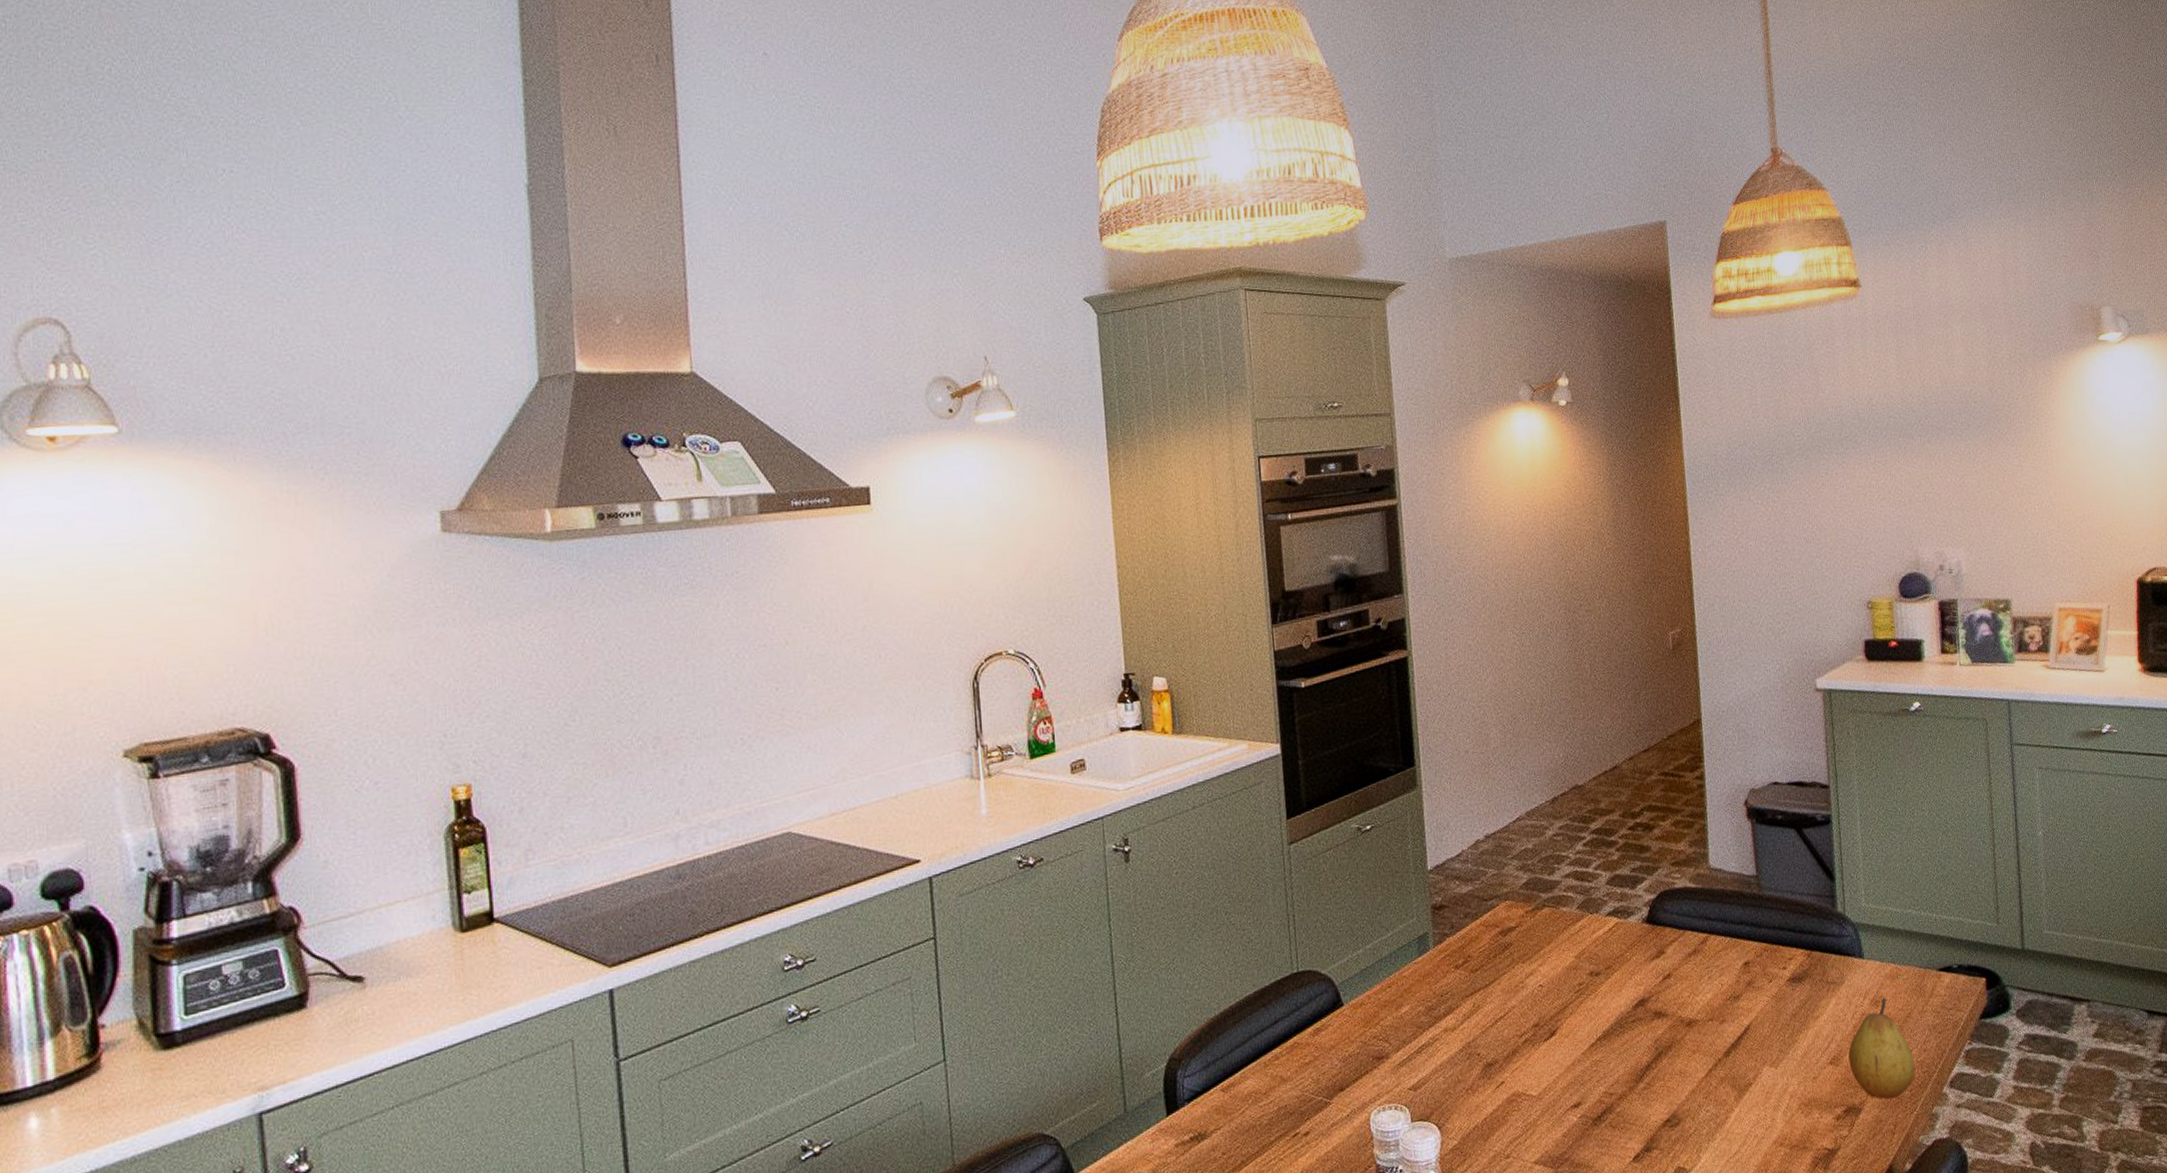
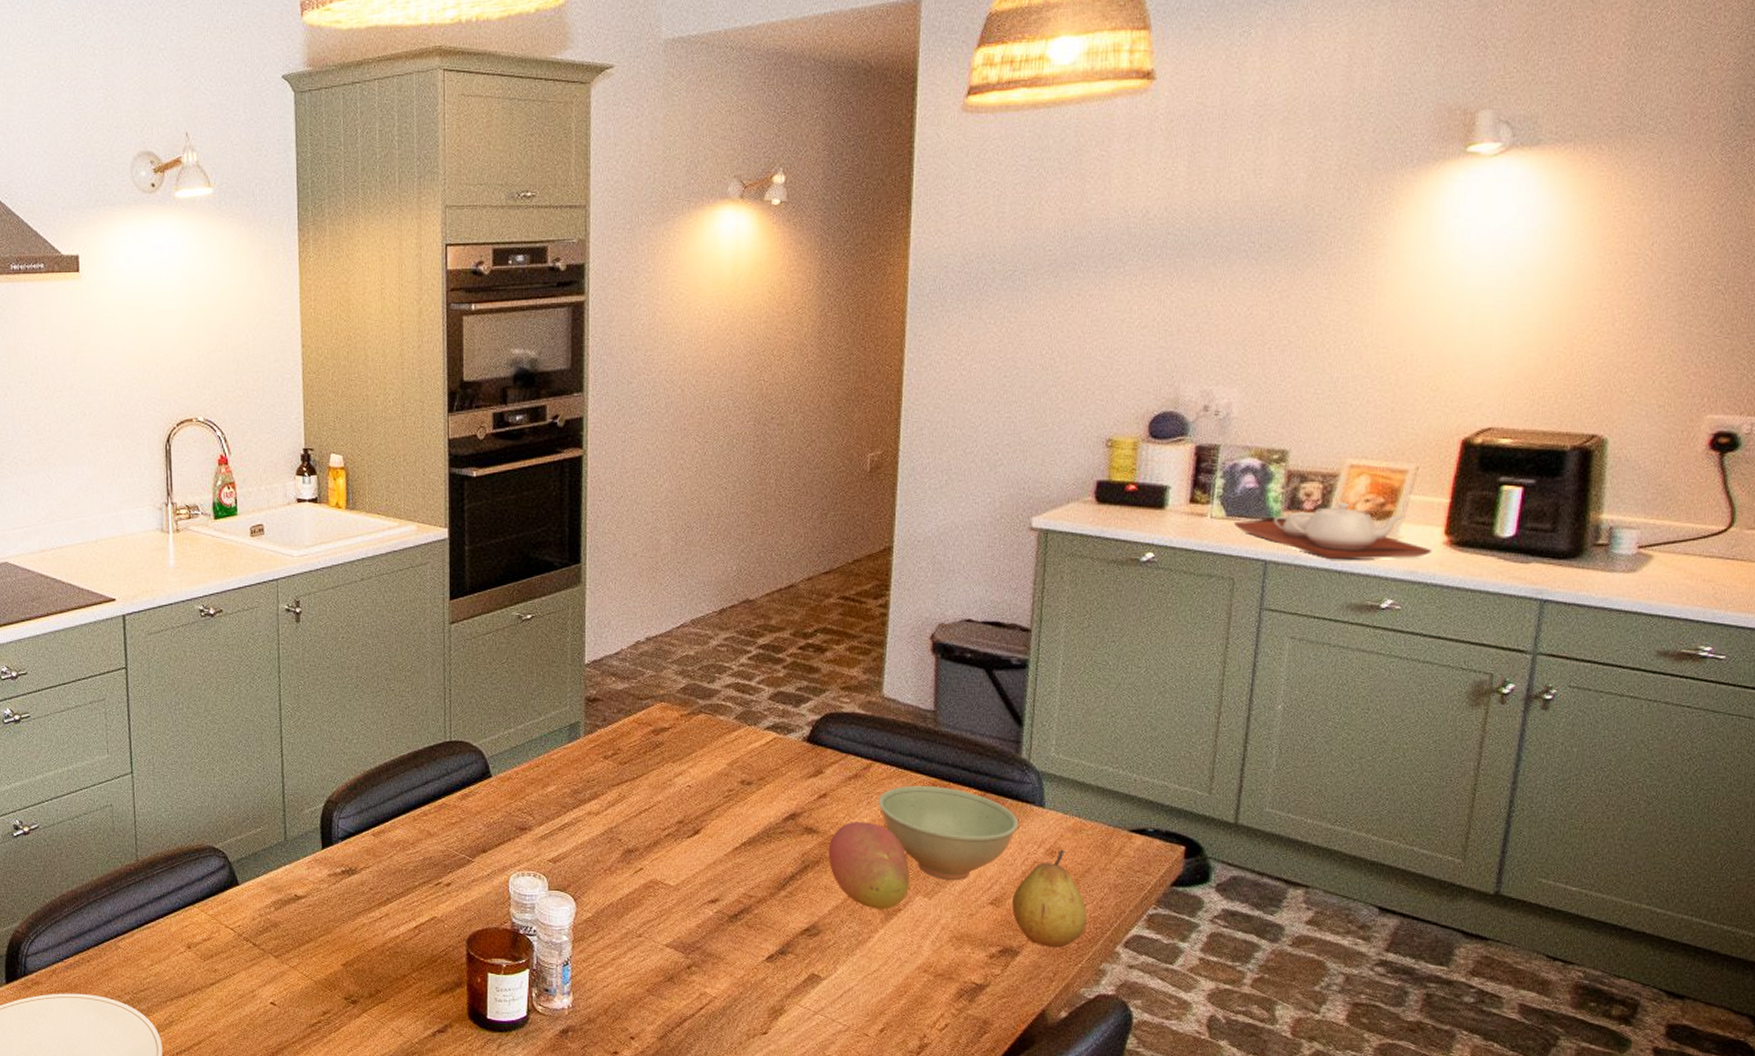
fruit: none [1678,997,1756,1088] -> present [828,822,910,909]
bowl: none [1717,951,1845,1046] -> present [878,785,1019,880]
tea set: none [1978,641,2131,694] -> present [1233,500,1431,560]

